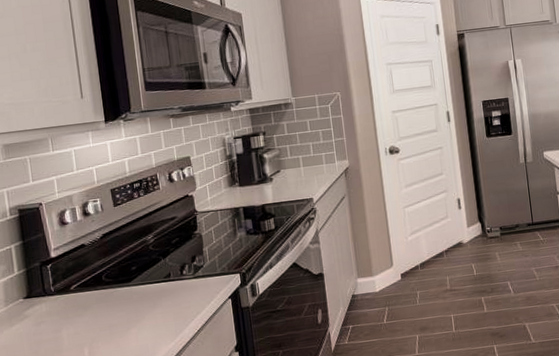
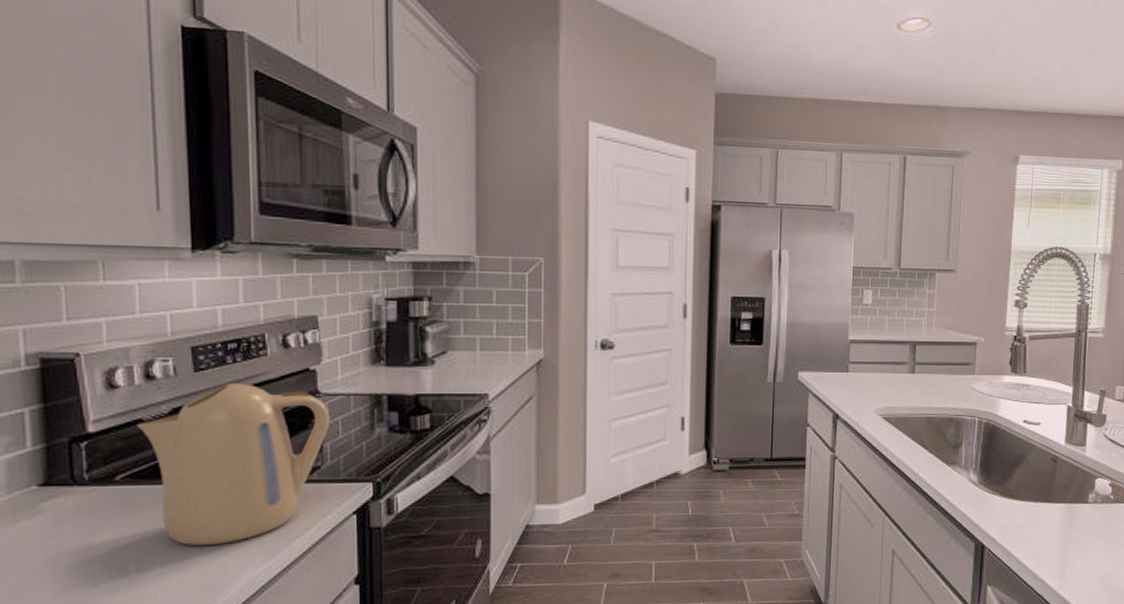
kettle: none [81,211,207,332] -> present [137,383,331,545]

